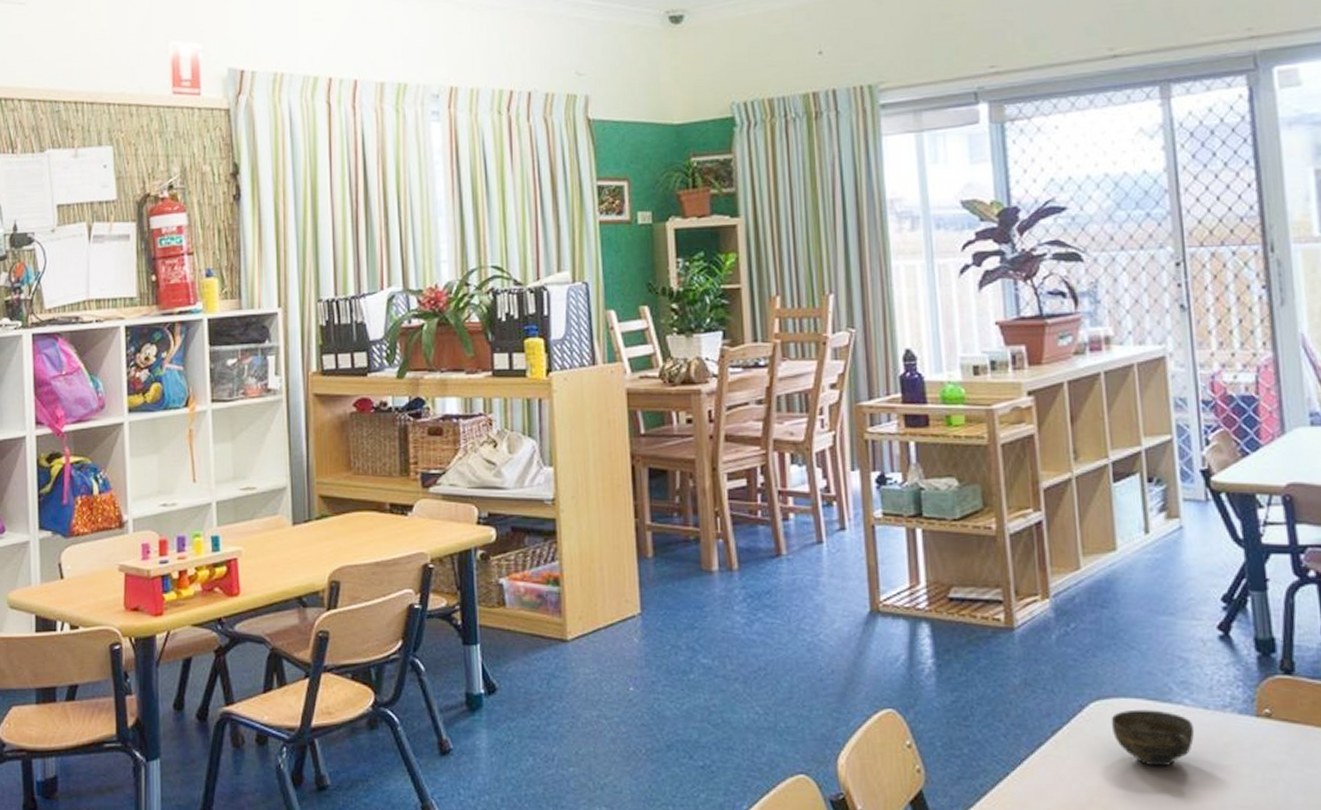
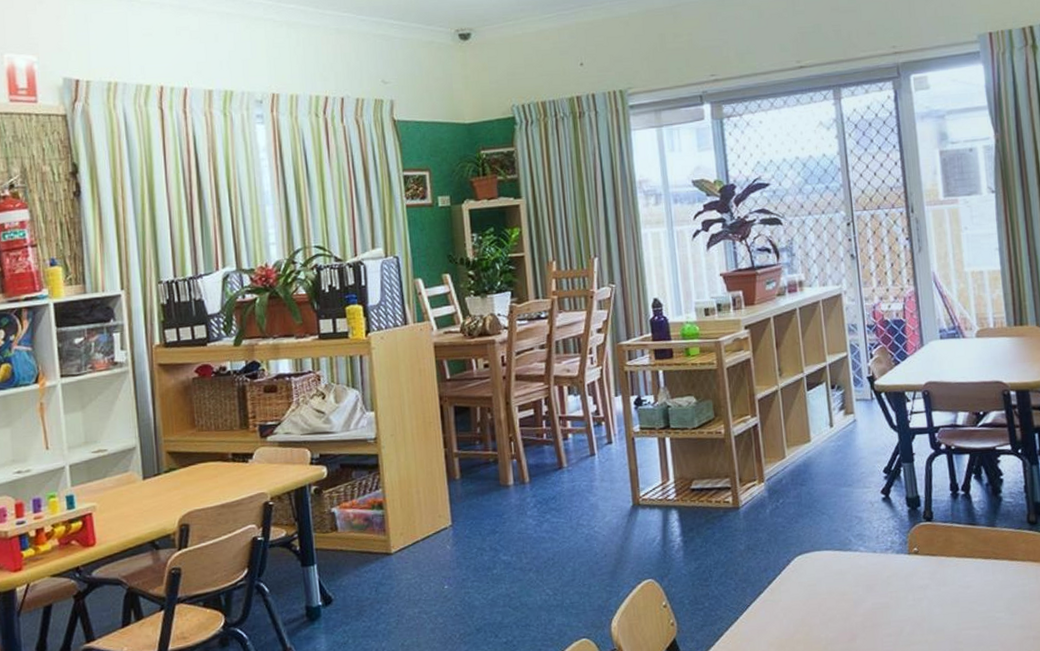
cup: present [1111,709,1194,767] -> none [809,557,867,600]

